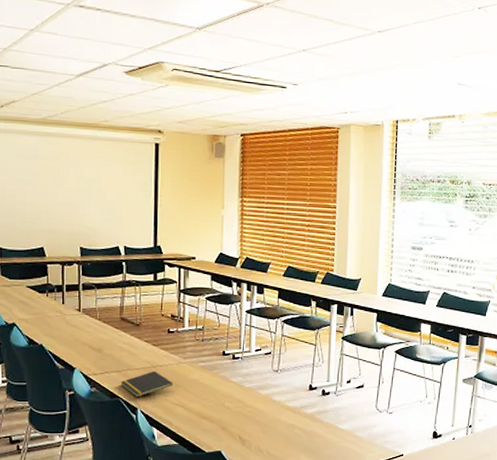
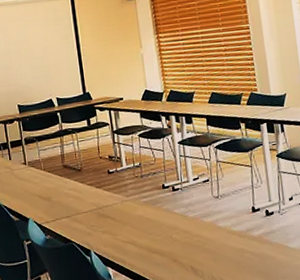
notepad: present [120,370,173,397] -> none [71,211,120,239]

